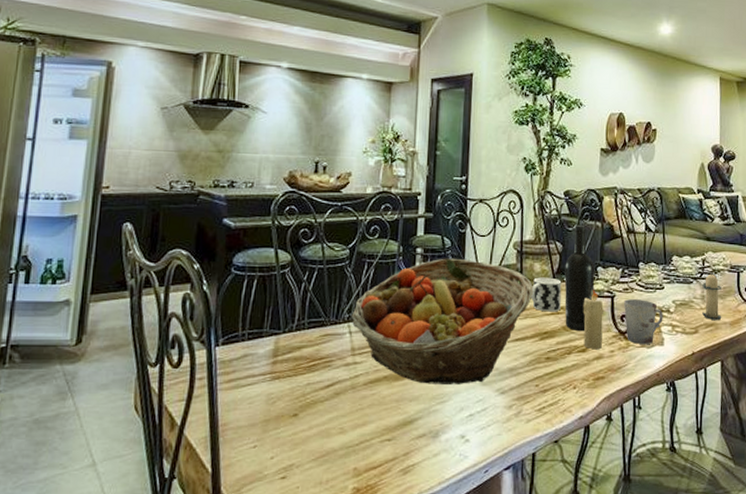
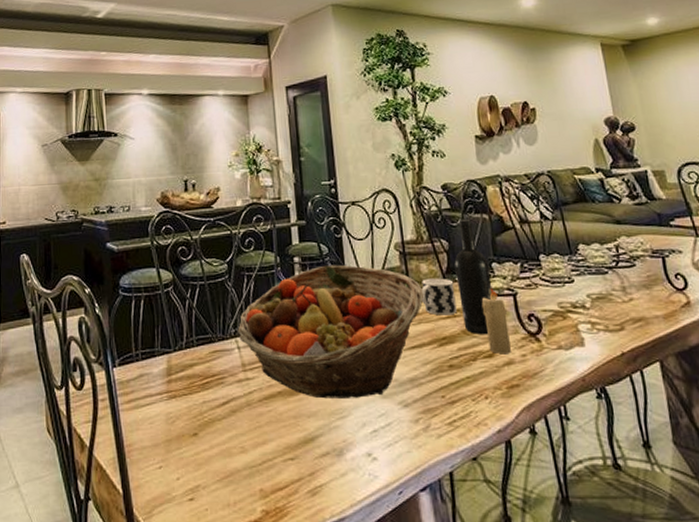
cup: present [623,299,663,345] -> none [528,295,579,347]
candle: present [701,271,722,320] -> none [619,258,652,314]

